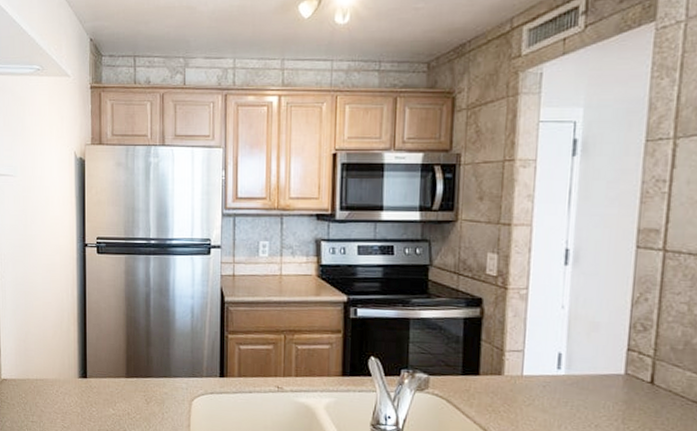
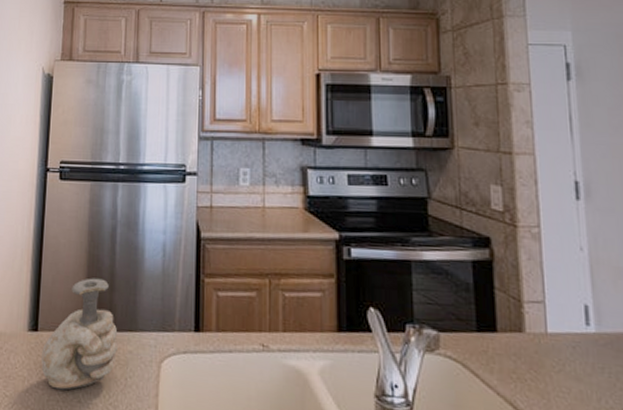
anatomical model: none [92,335,155,423] -> present [41,278,118,390]

